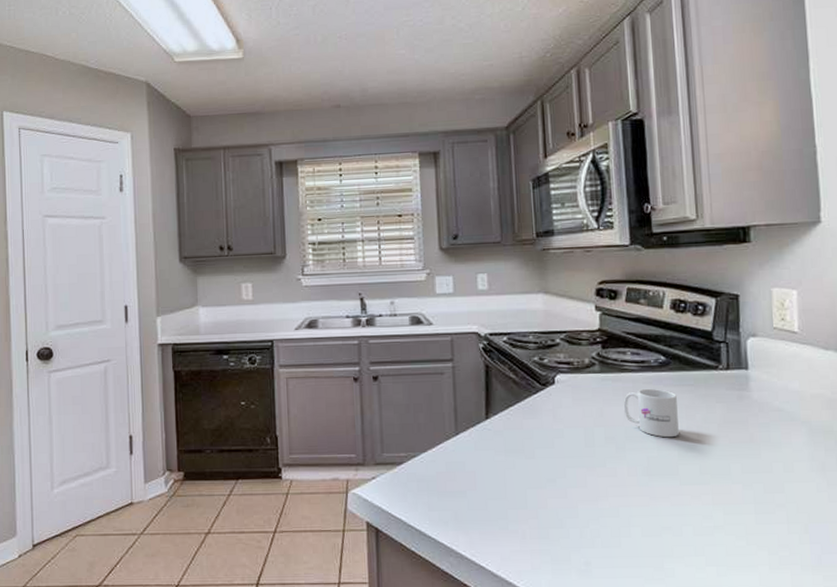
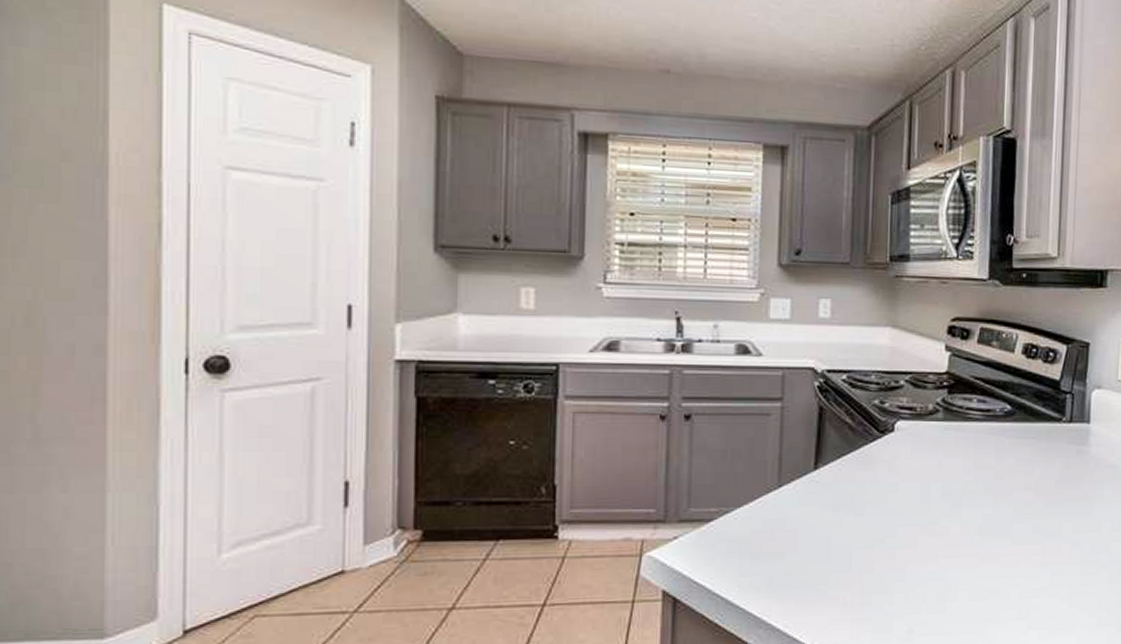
mug: present [623,388,679,438] -> none [963,440,1018,494]

